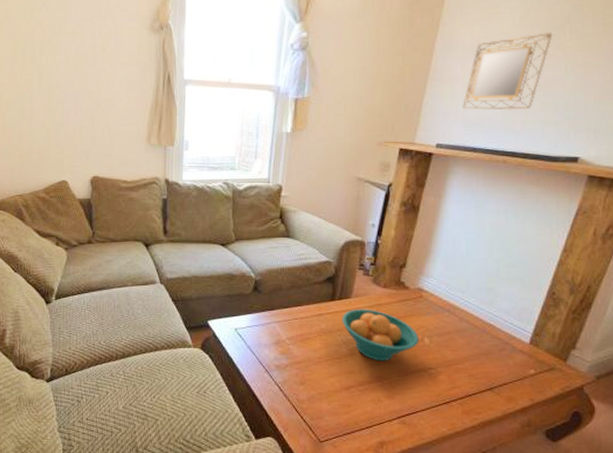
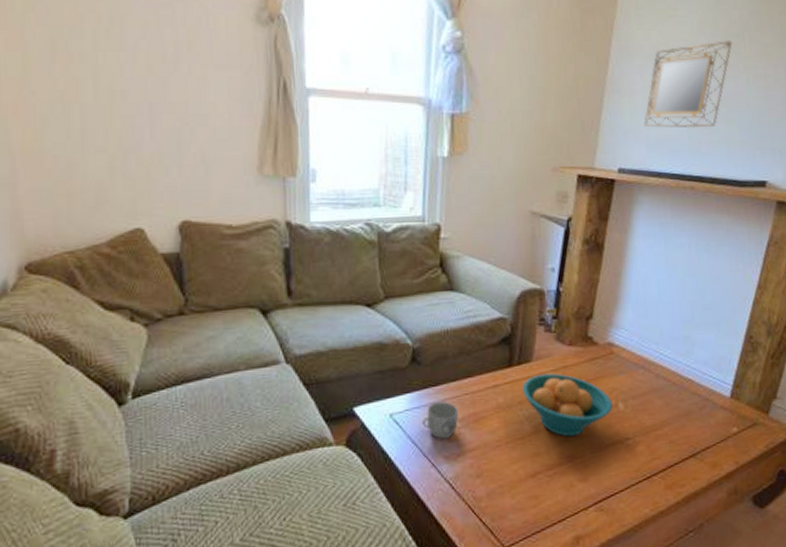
mug: none [260,323,289,352] -> present [423,401,459,440]

